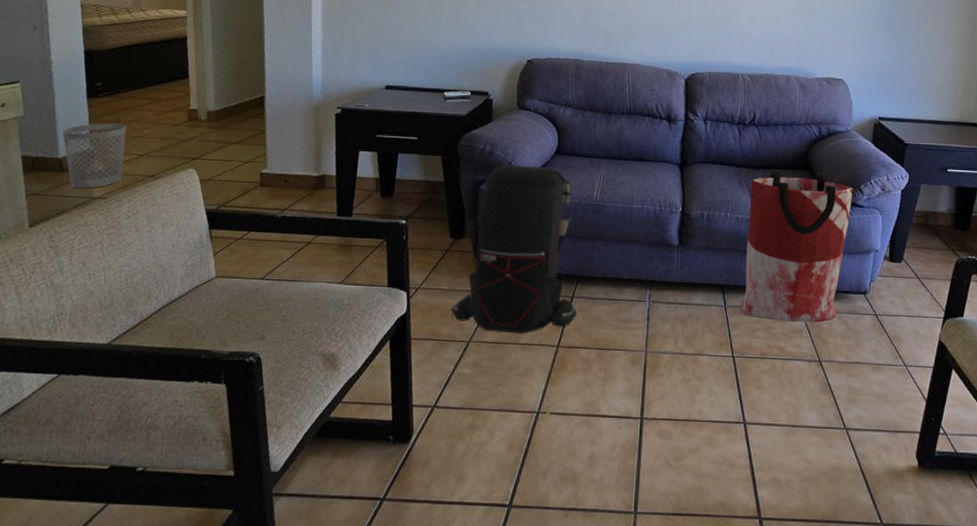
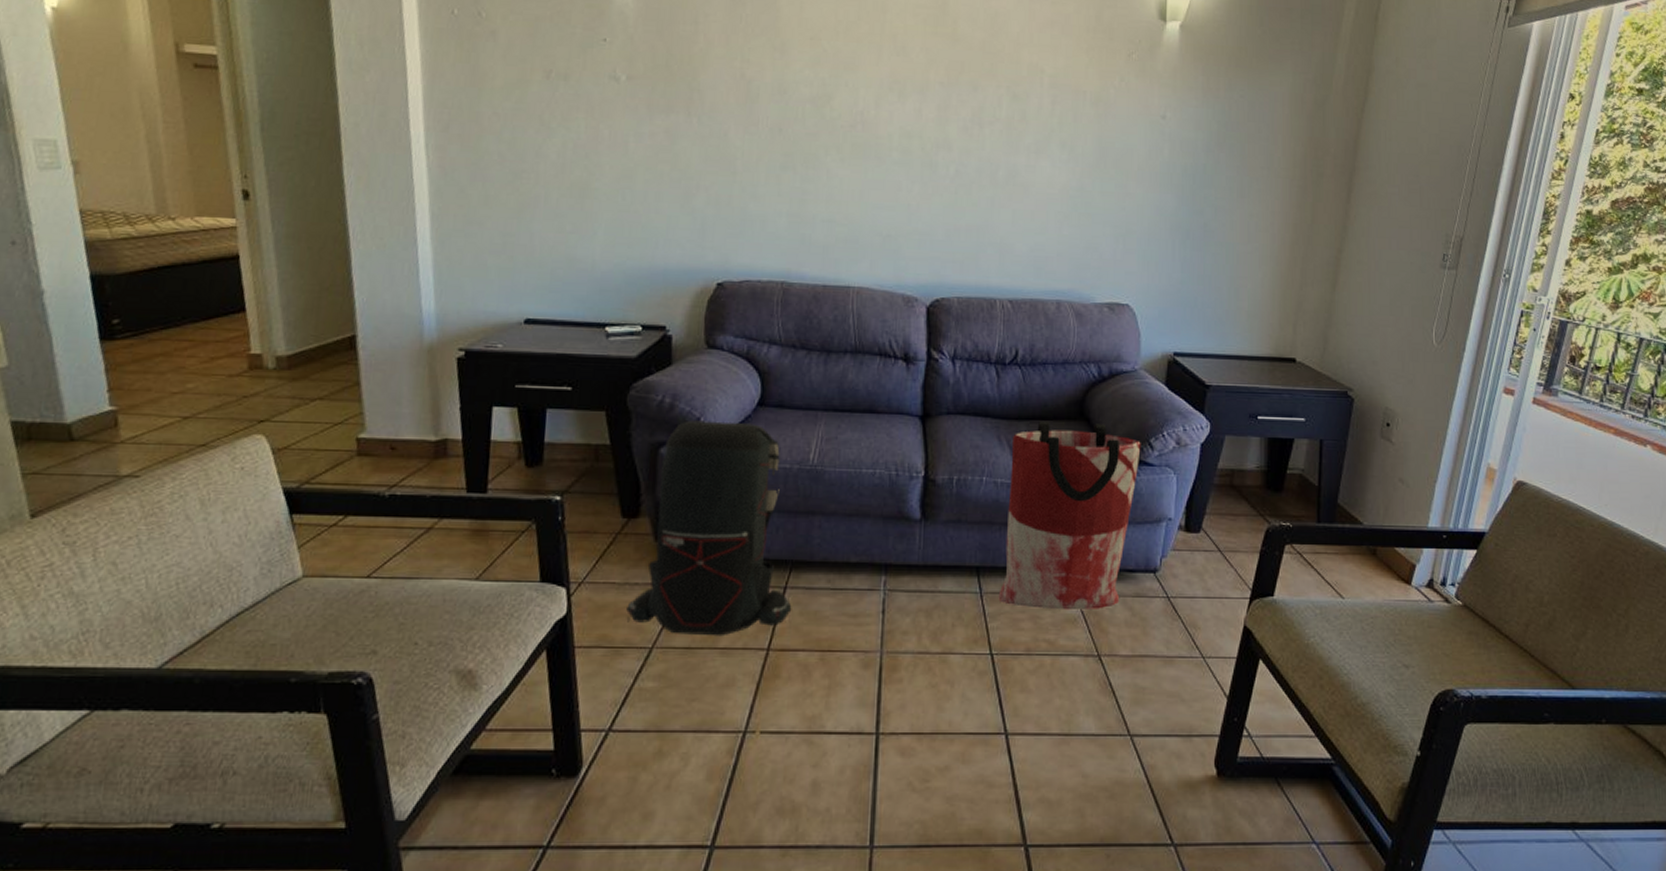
wastebasket: present [62,123,127,188] -> none [67,375,162,463]

